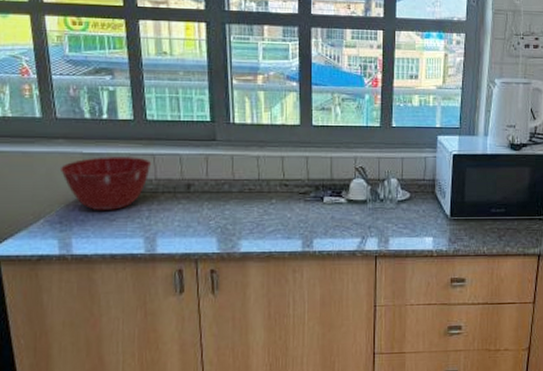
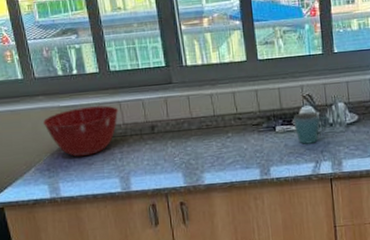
mug: none [344,185,379,218] -> present [294,111,329,144]

